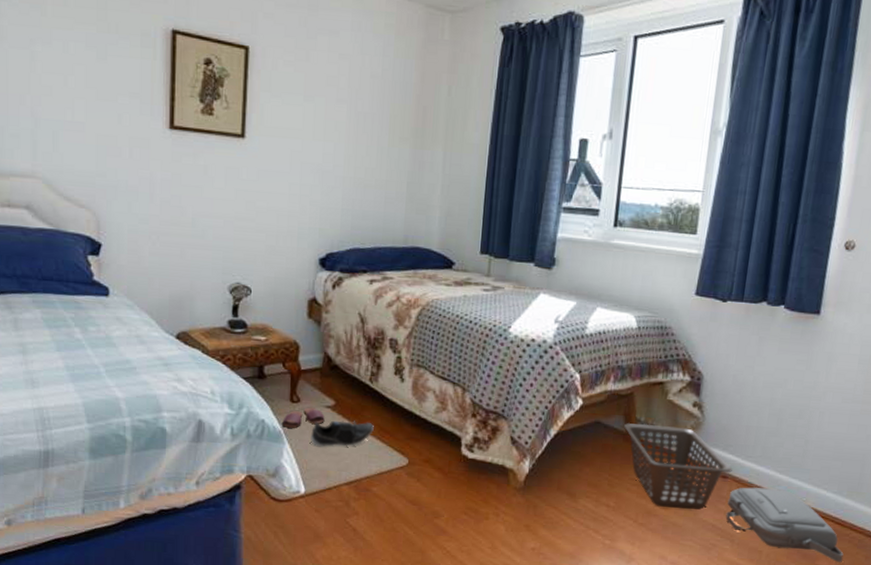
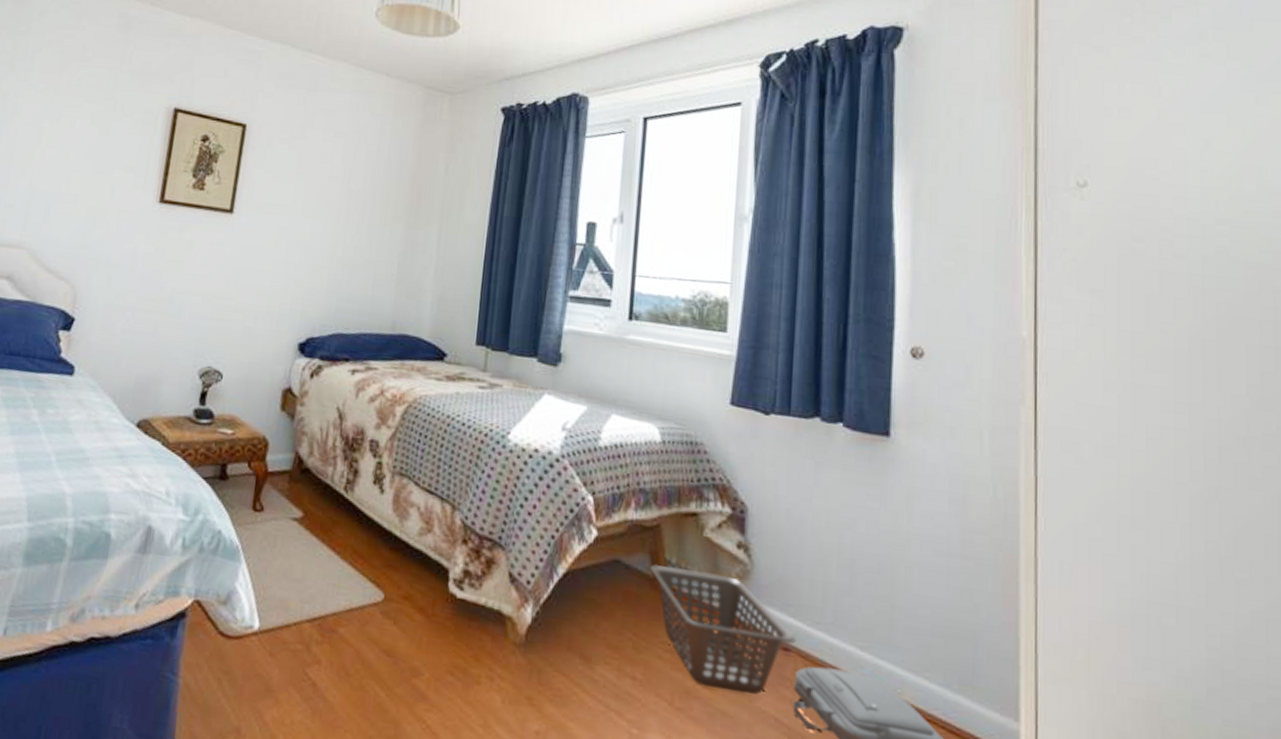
slippers: present [282,407,325,428] -> none [241,518,290,544]
shoe: present [310,420,374,447] -> none [270,536,346,572]

